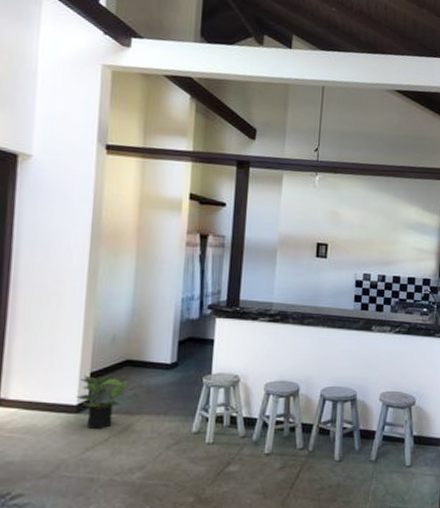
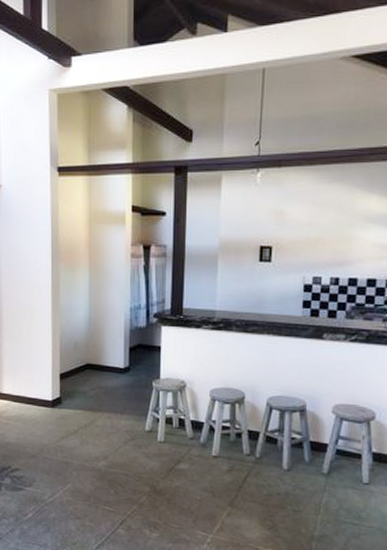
potted plant: present [76,375,129,430] -> none [50,375,91,422]

